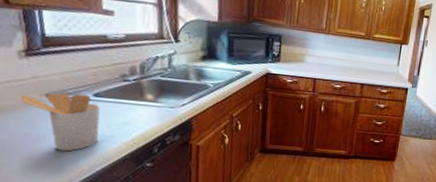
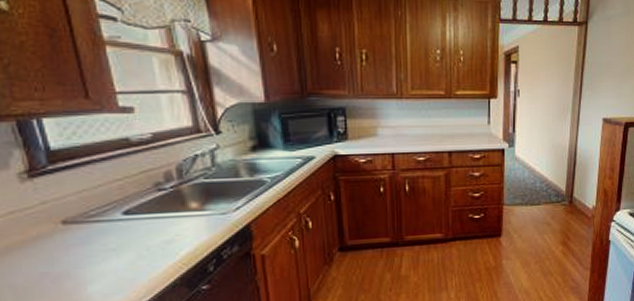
utensil holder: present [20,92,101,152] -> none [30,214,136,288]

